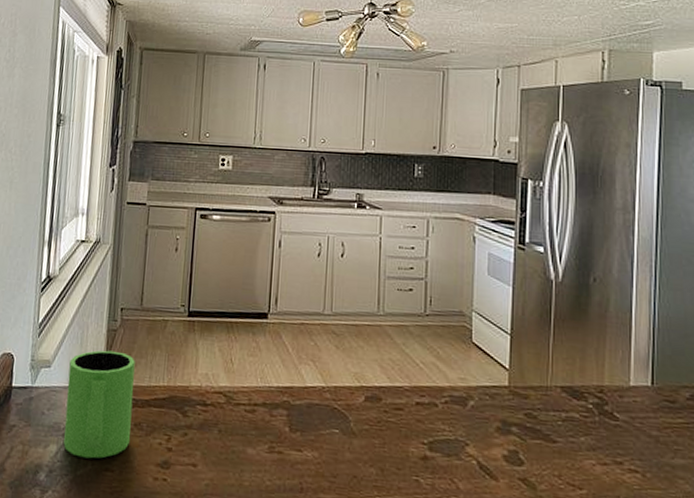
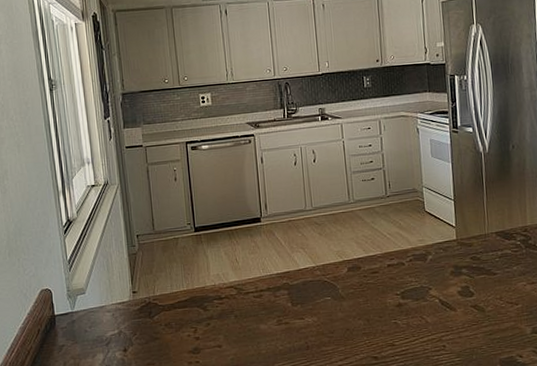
mug: present [63,350,135,459] -> none [101,270,164,359]

